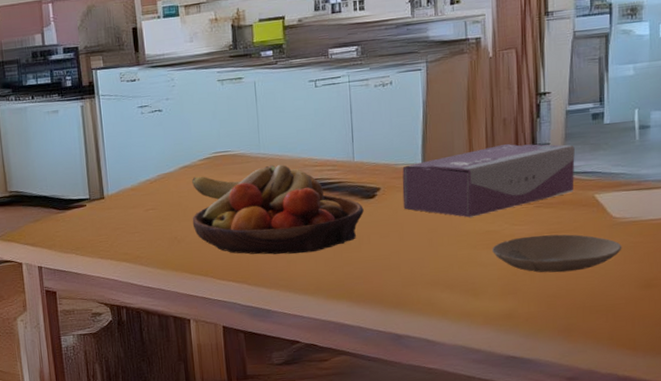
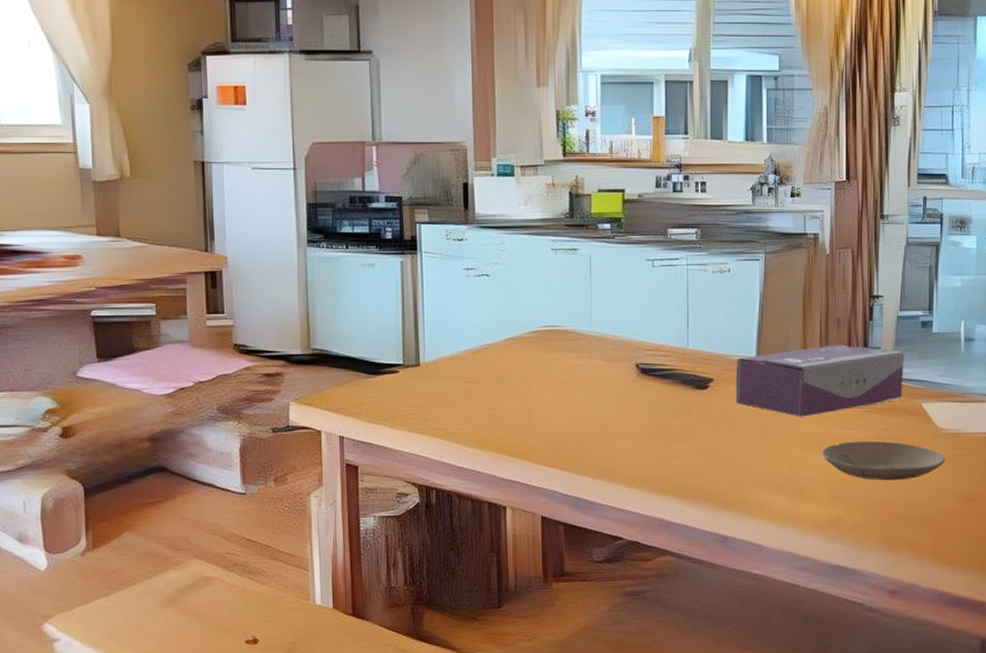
fruit bowl: present [192,164,364,255] -> none [515,344,696,443]

